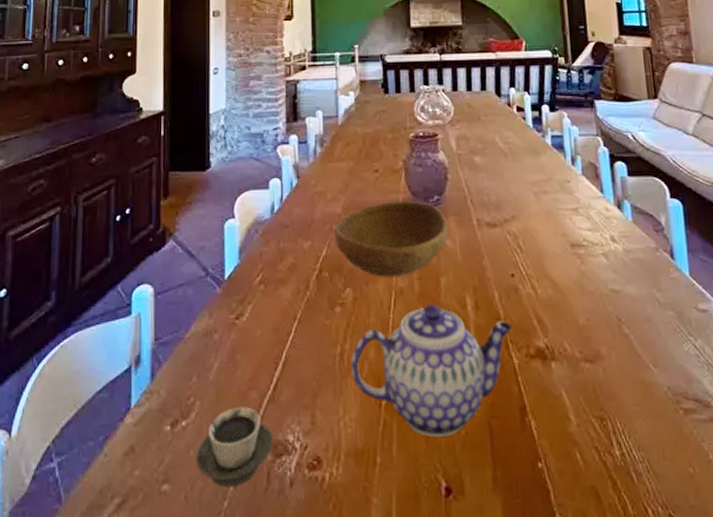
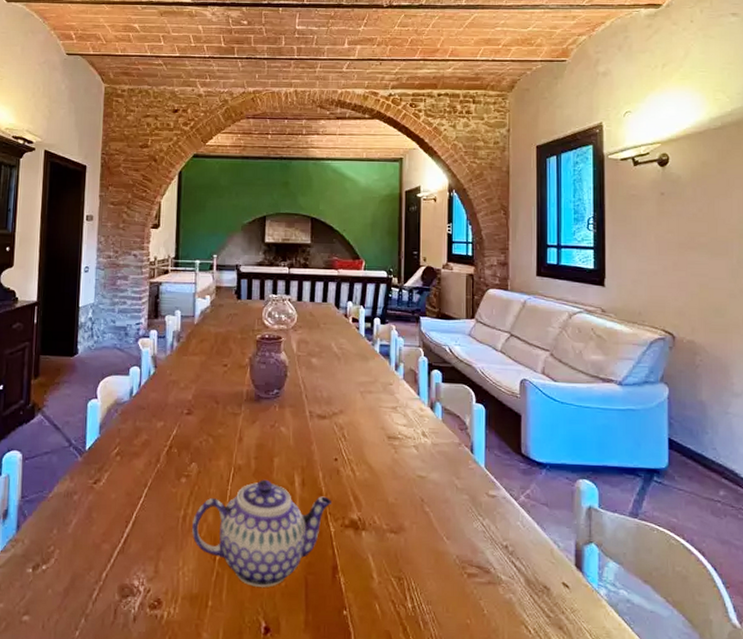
cup: present [196,406,273,487] -> none [53,555,121,620]
bowl: present [334,201,448,277] -> none [184,392,284,456]

